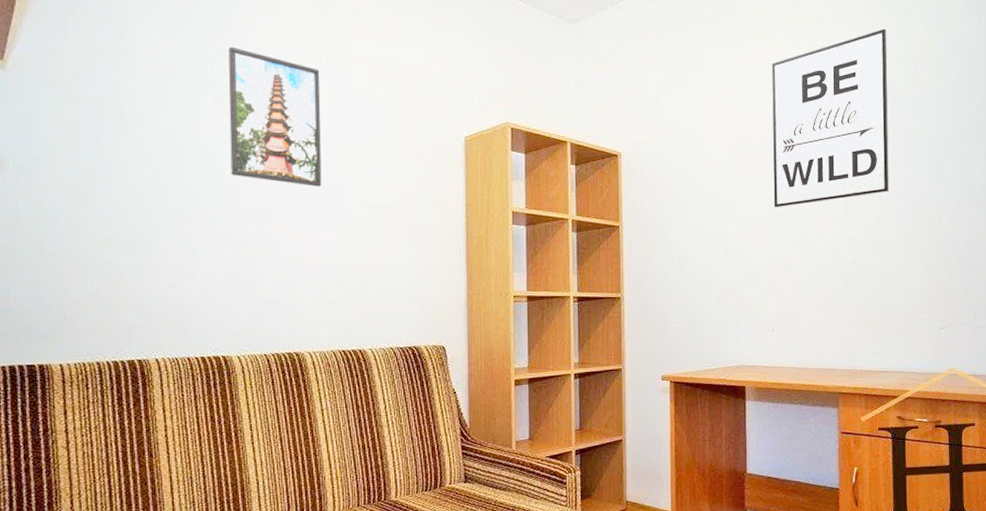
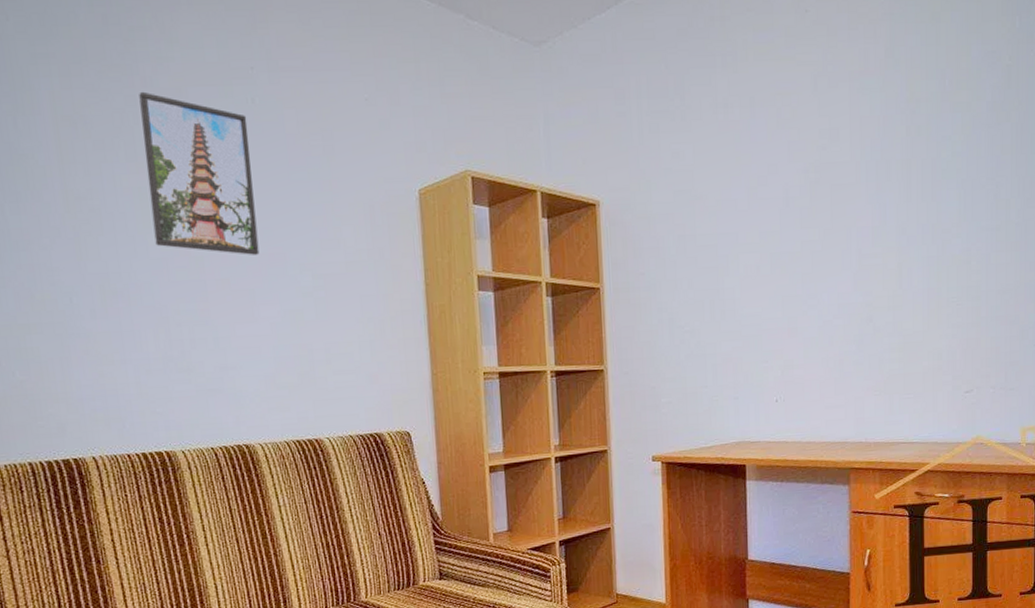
wall art: present [771,28,890,207] -> none [773,37,911,259]

